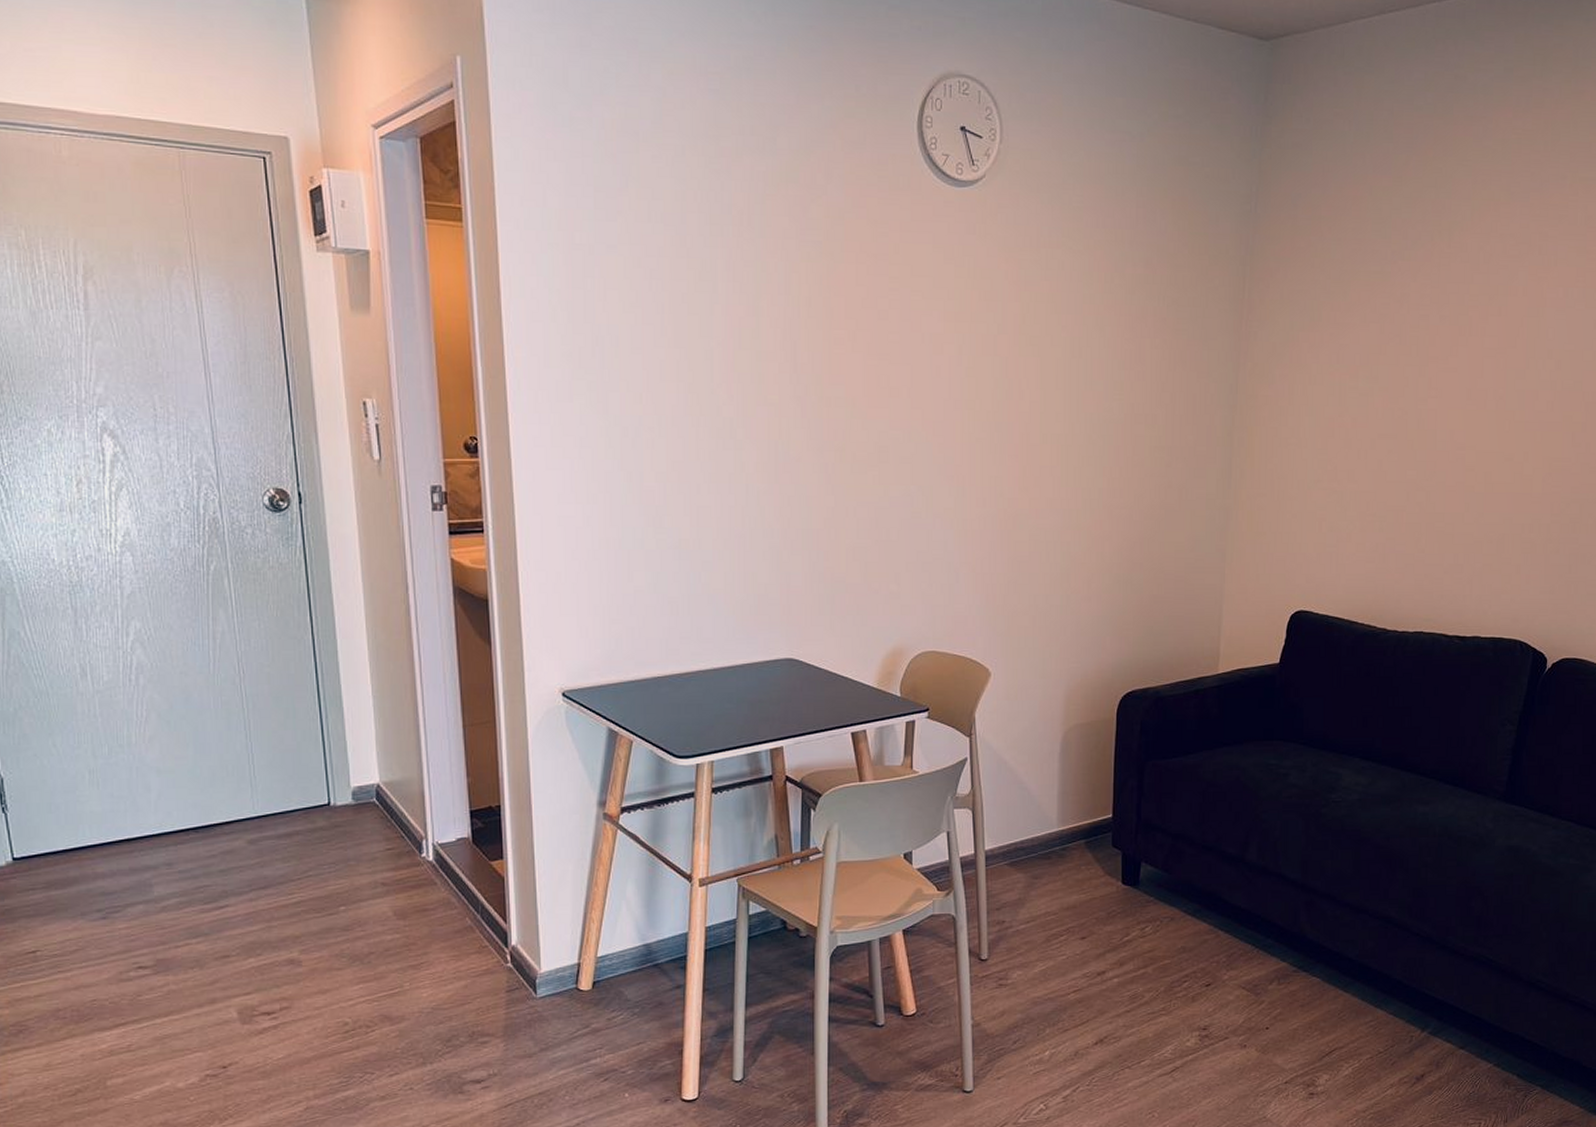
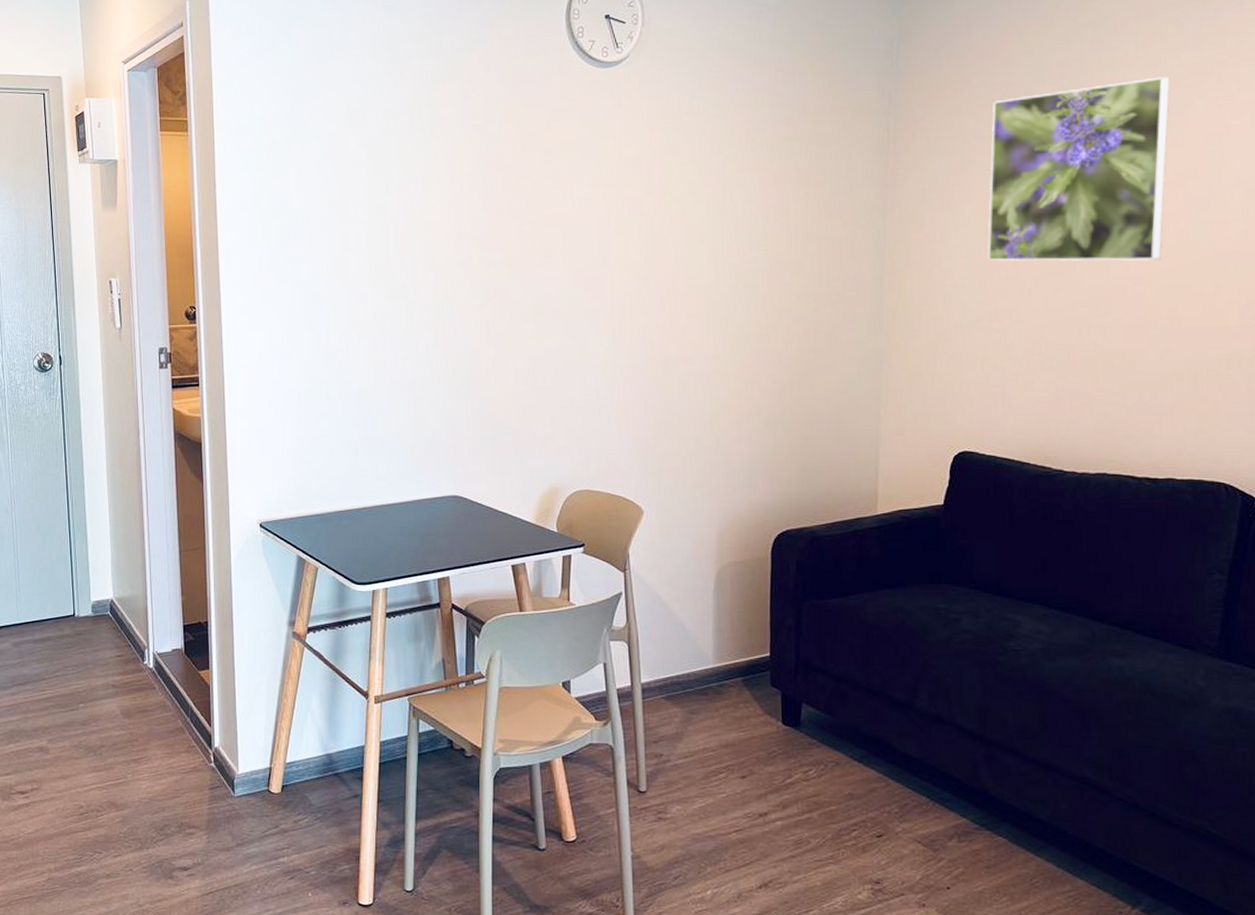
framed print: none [1330,244,1500,426] -> present [987,76,1171,261]

